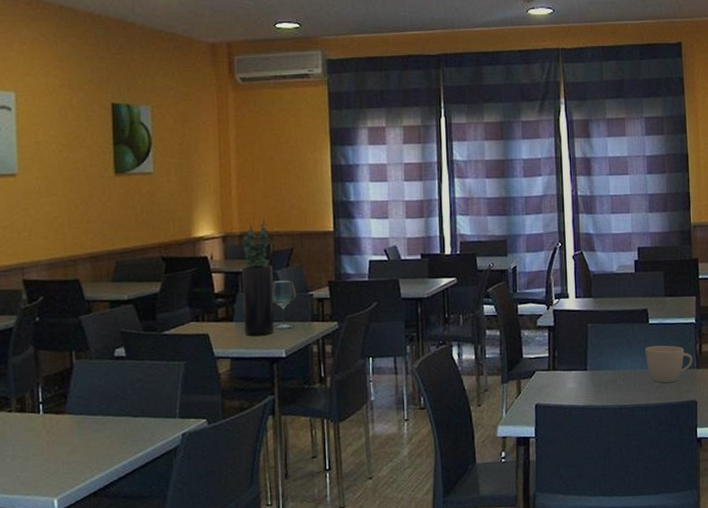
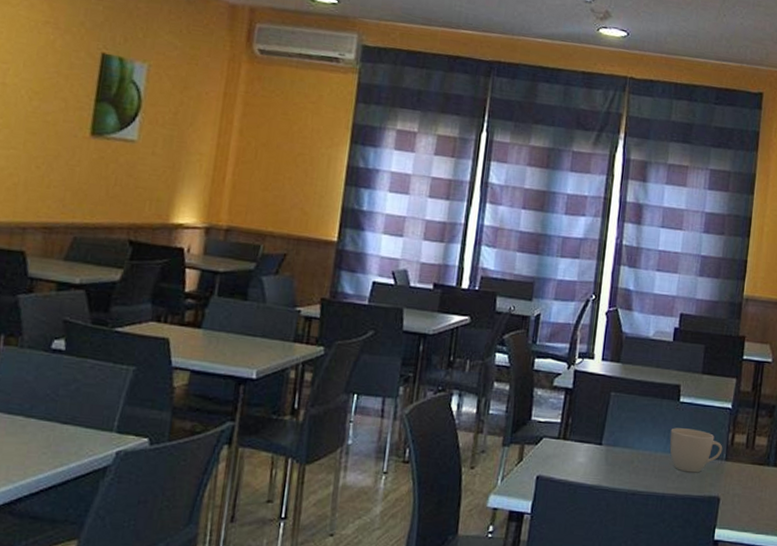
vase: present [241,218,275,336] -> none [212,213,261,351]
wine glass: present [272,280,297,329] -> none [247,288,282,347]

